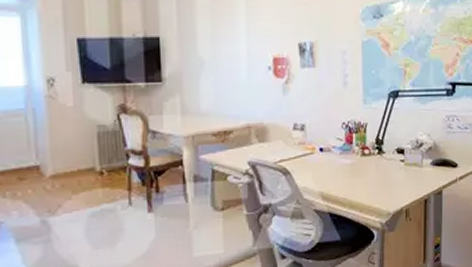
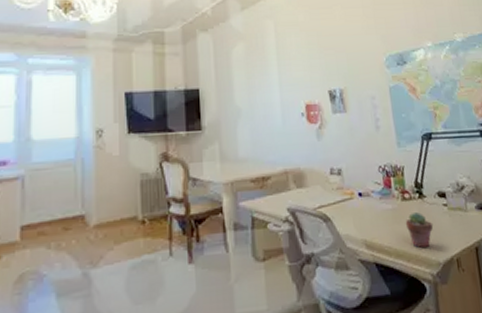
potted succulent: none [362,166,389,200] -> present [405,211,434,249]

